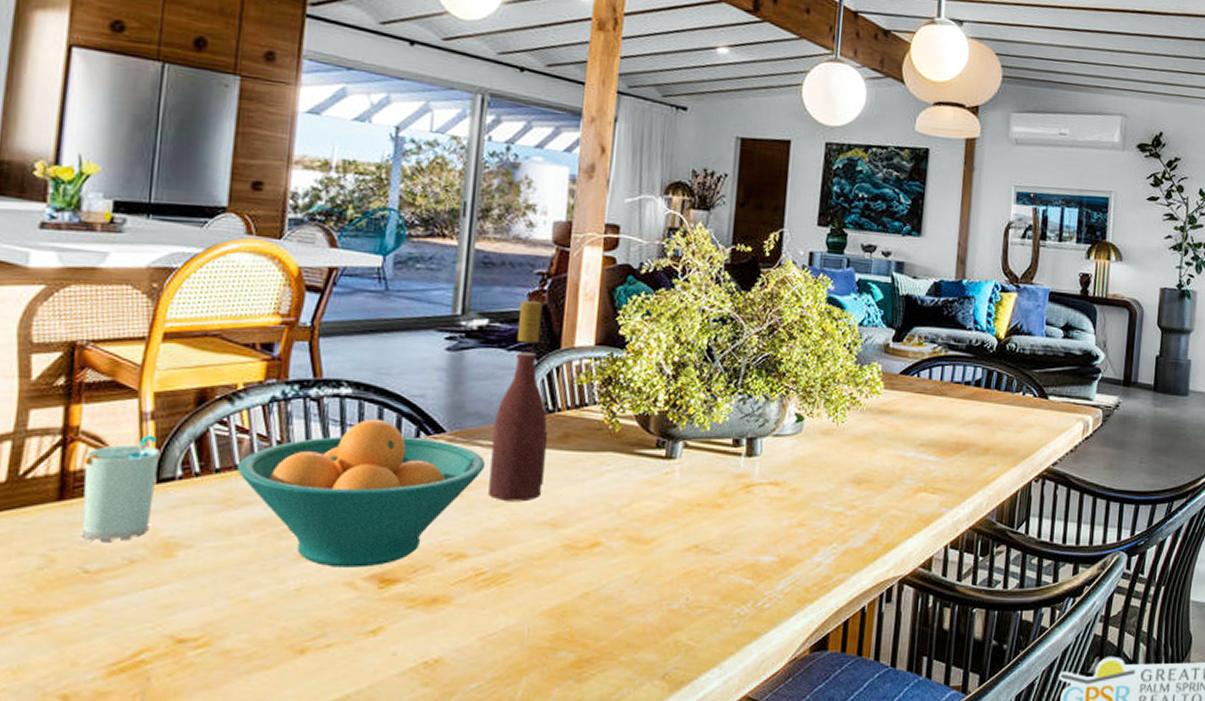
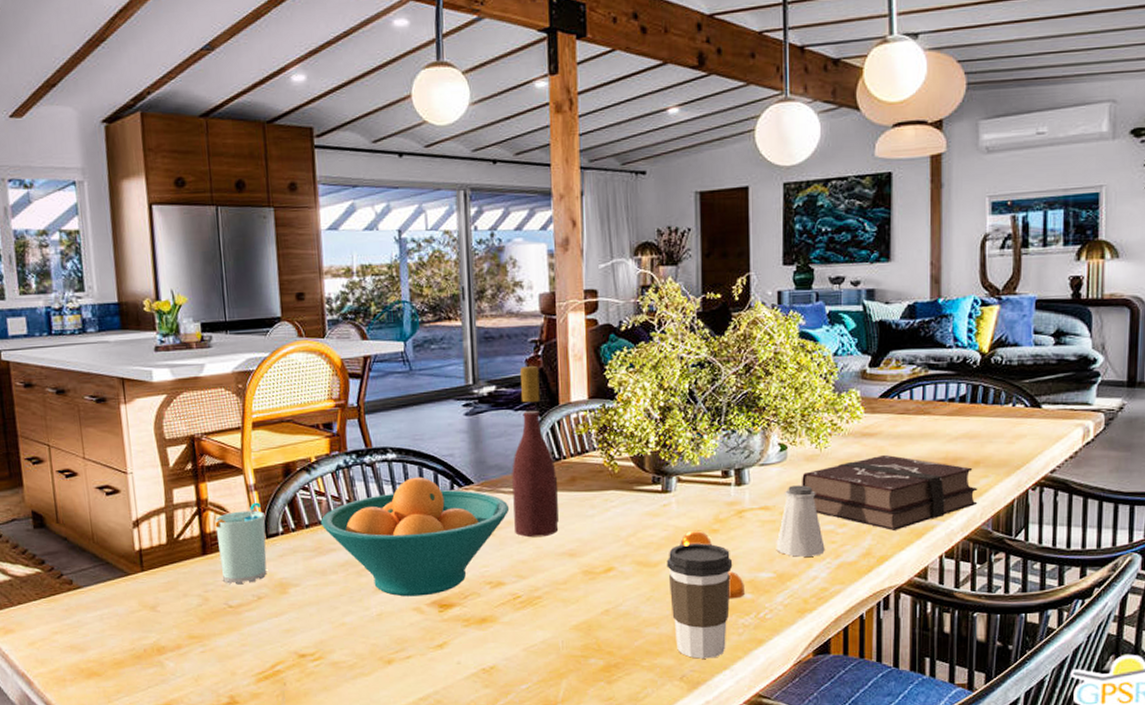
coffee cup: none [661,519,735,654] -> present [666,543,733,659]
pepper shaker: none [679,504,745,585] -> present [680,530,745,599]
saltshaker: none [782,460,833,540] -> present [776,485,825,557]
hardback book: none [815,435,985,516] -> present [802,455,978,530]

